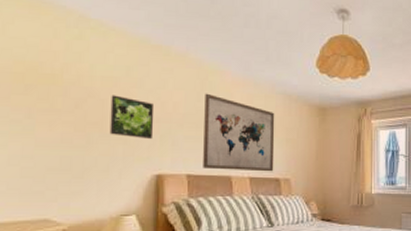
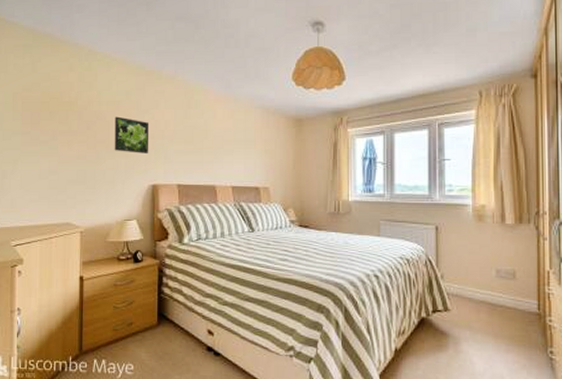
wall art: present [203,93,275,172] -> none [191,111,254,181]

